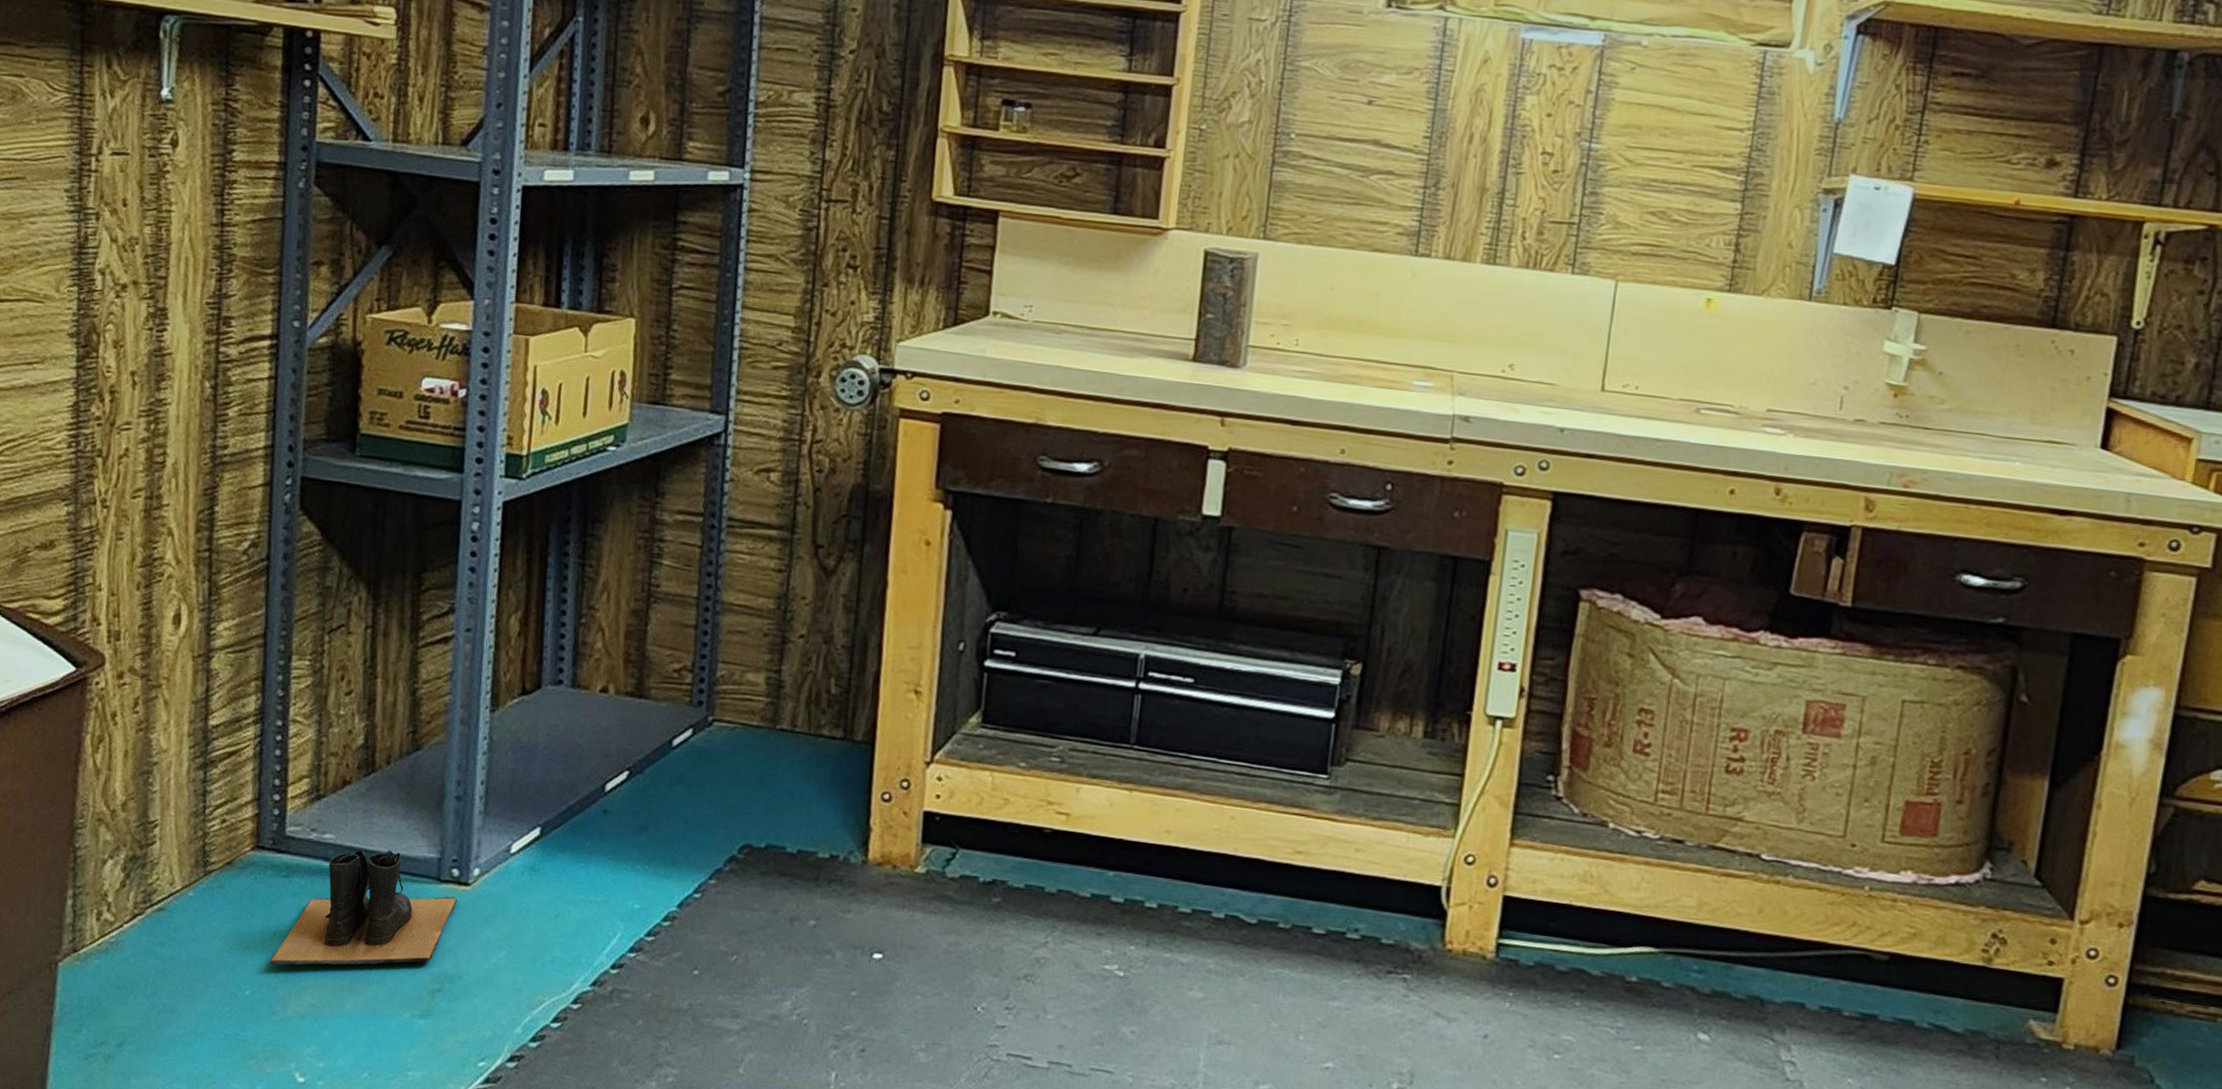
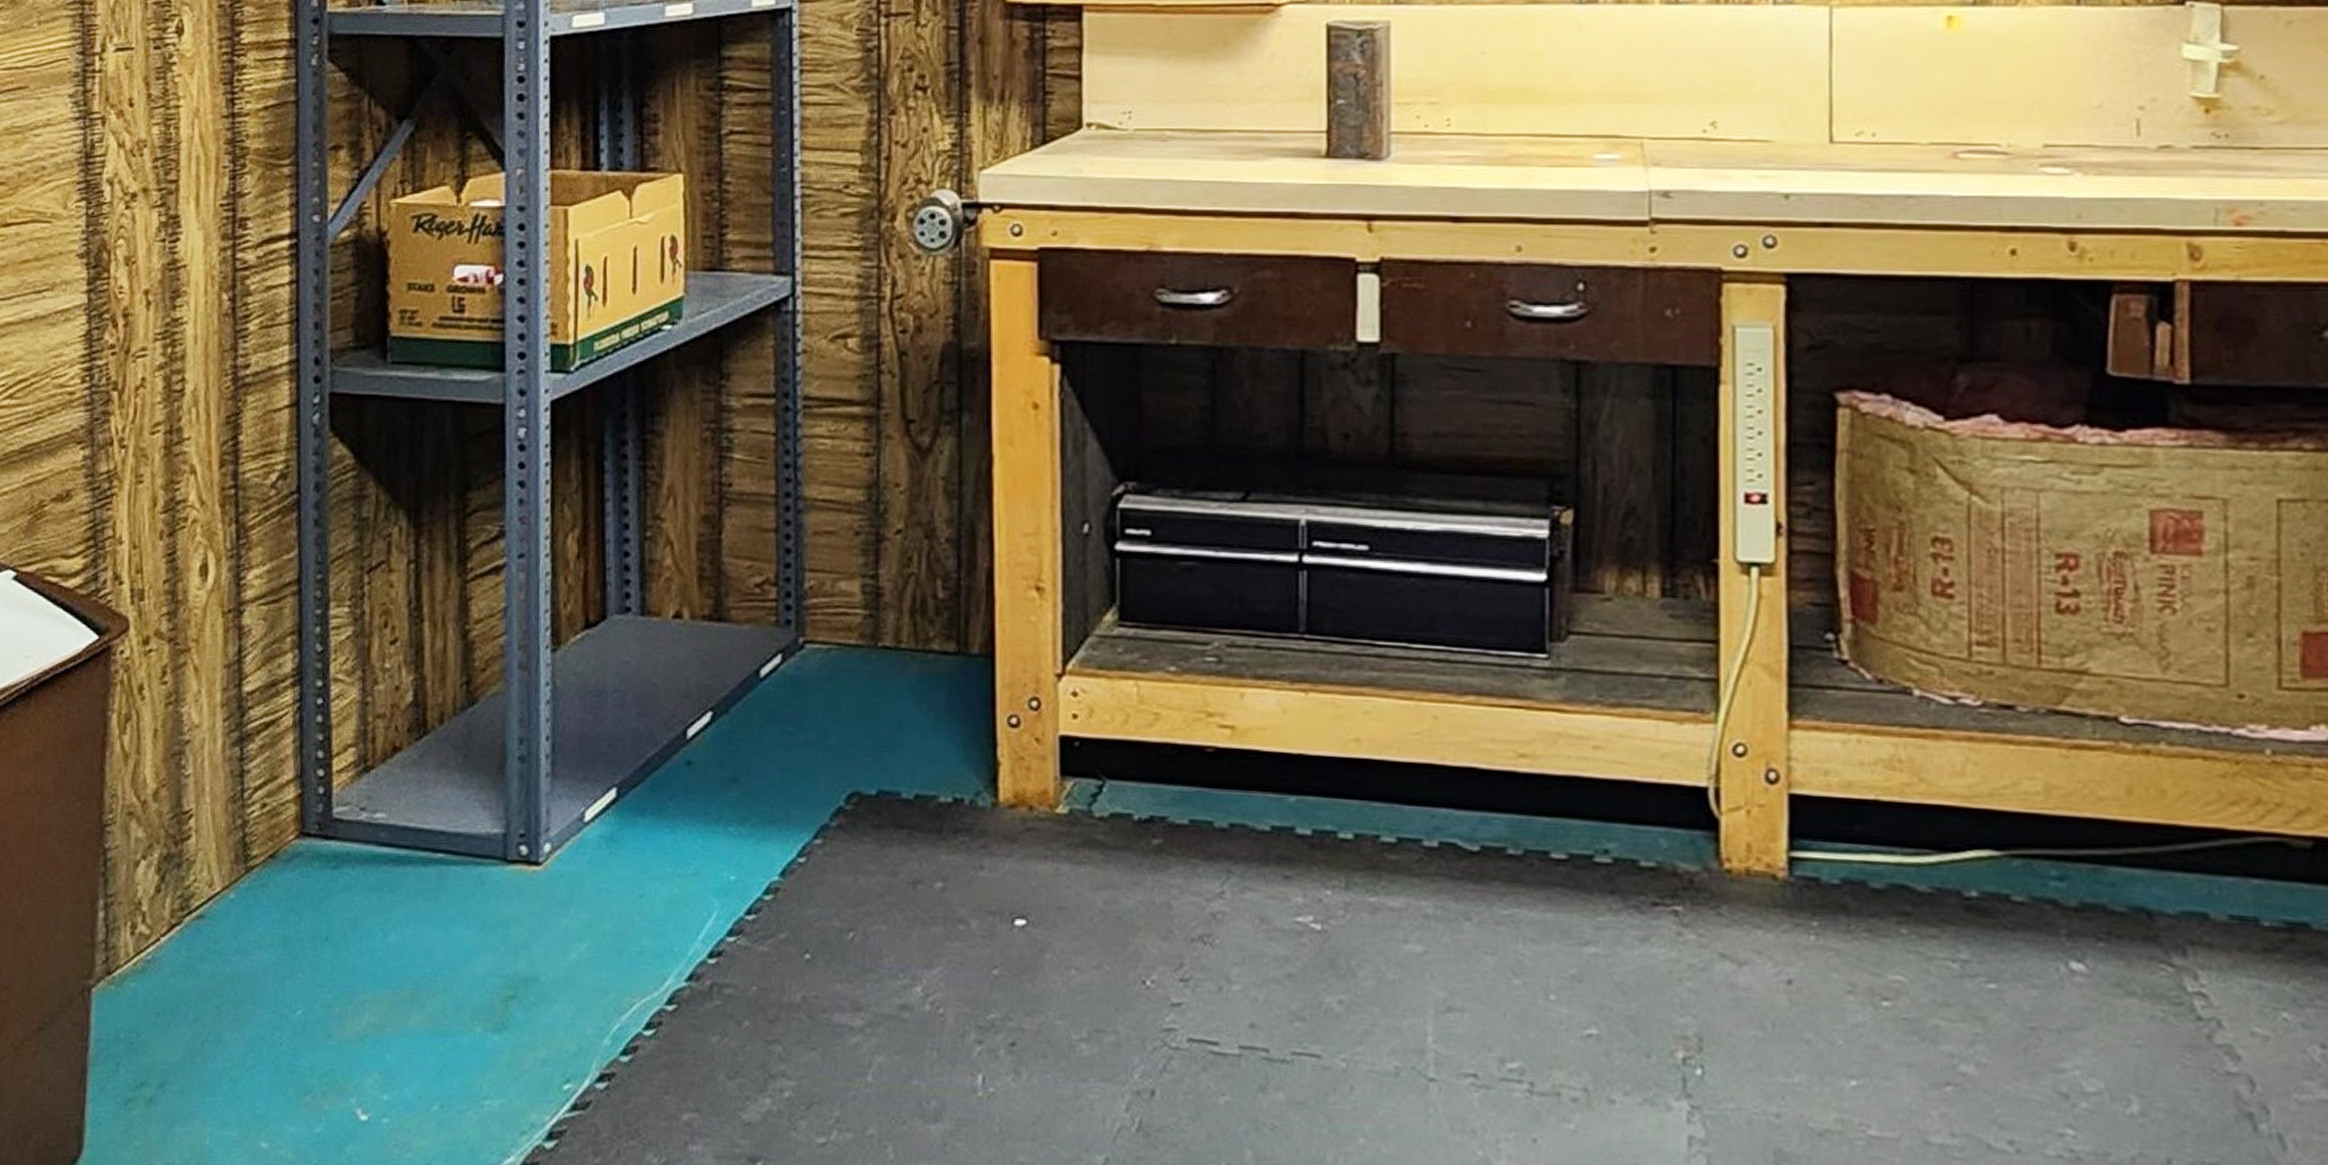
boots: present [270,850,457,965] -> none [322,827,527,977]

